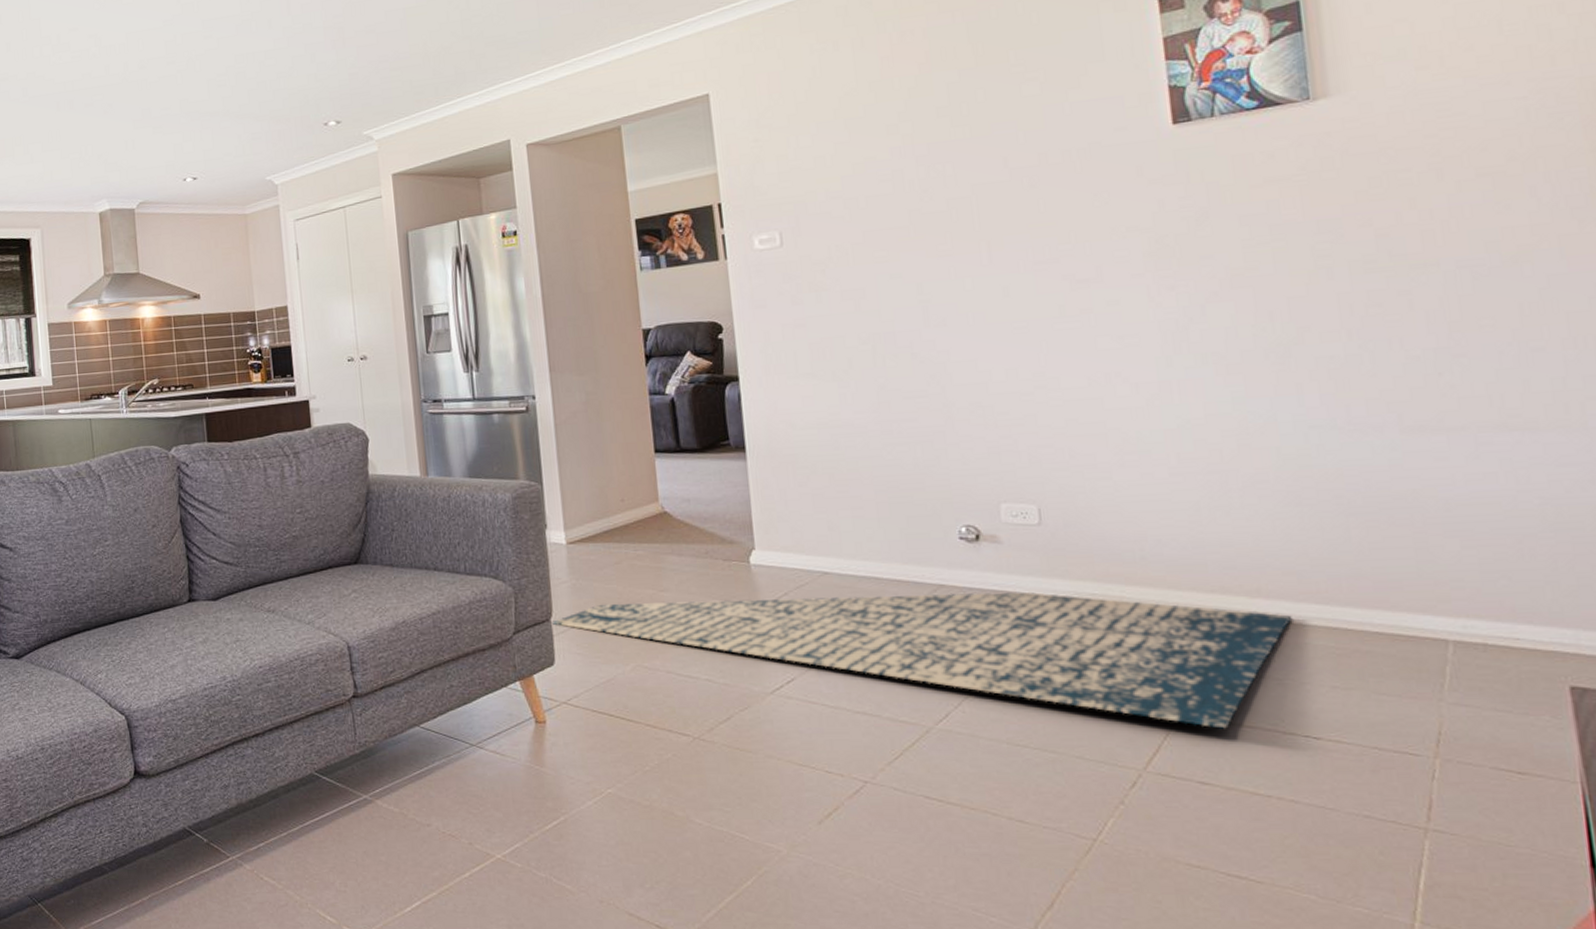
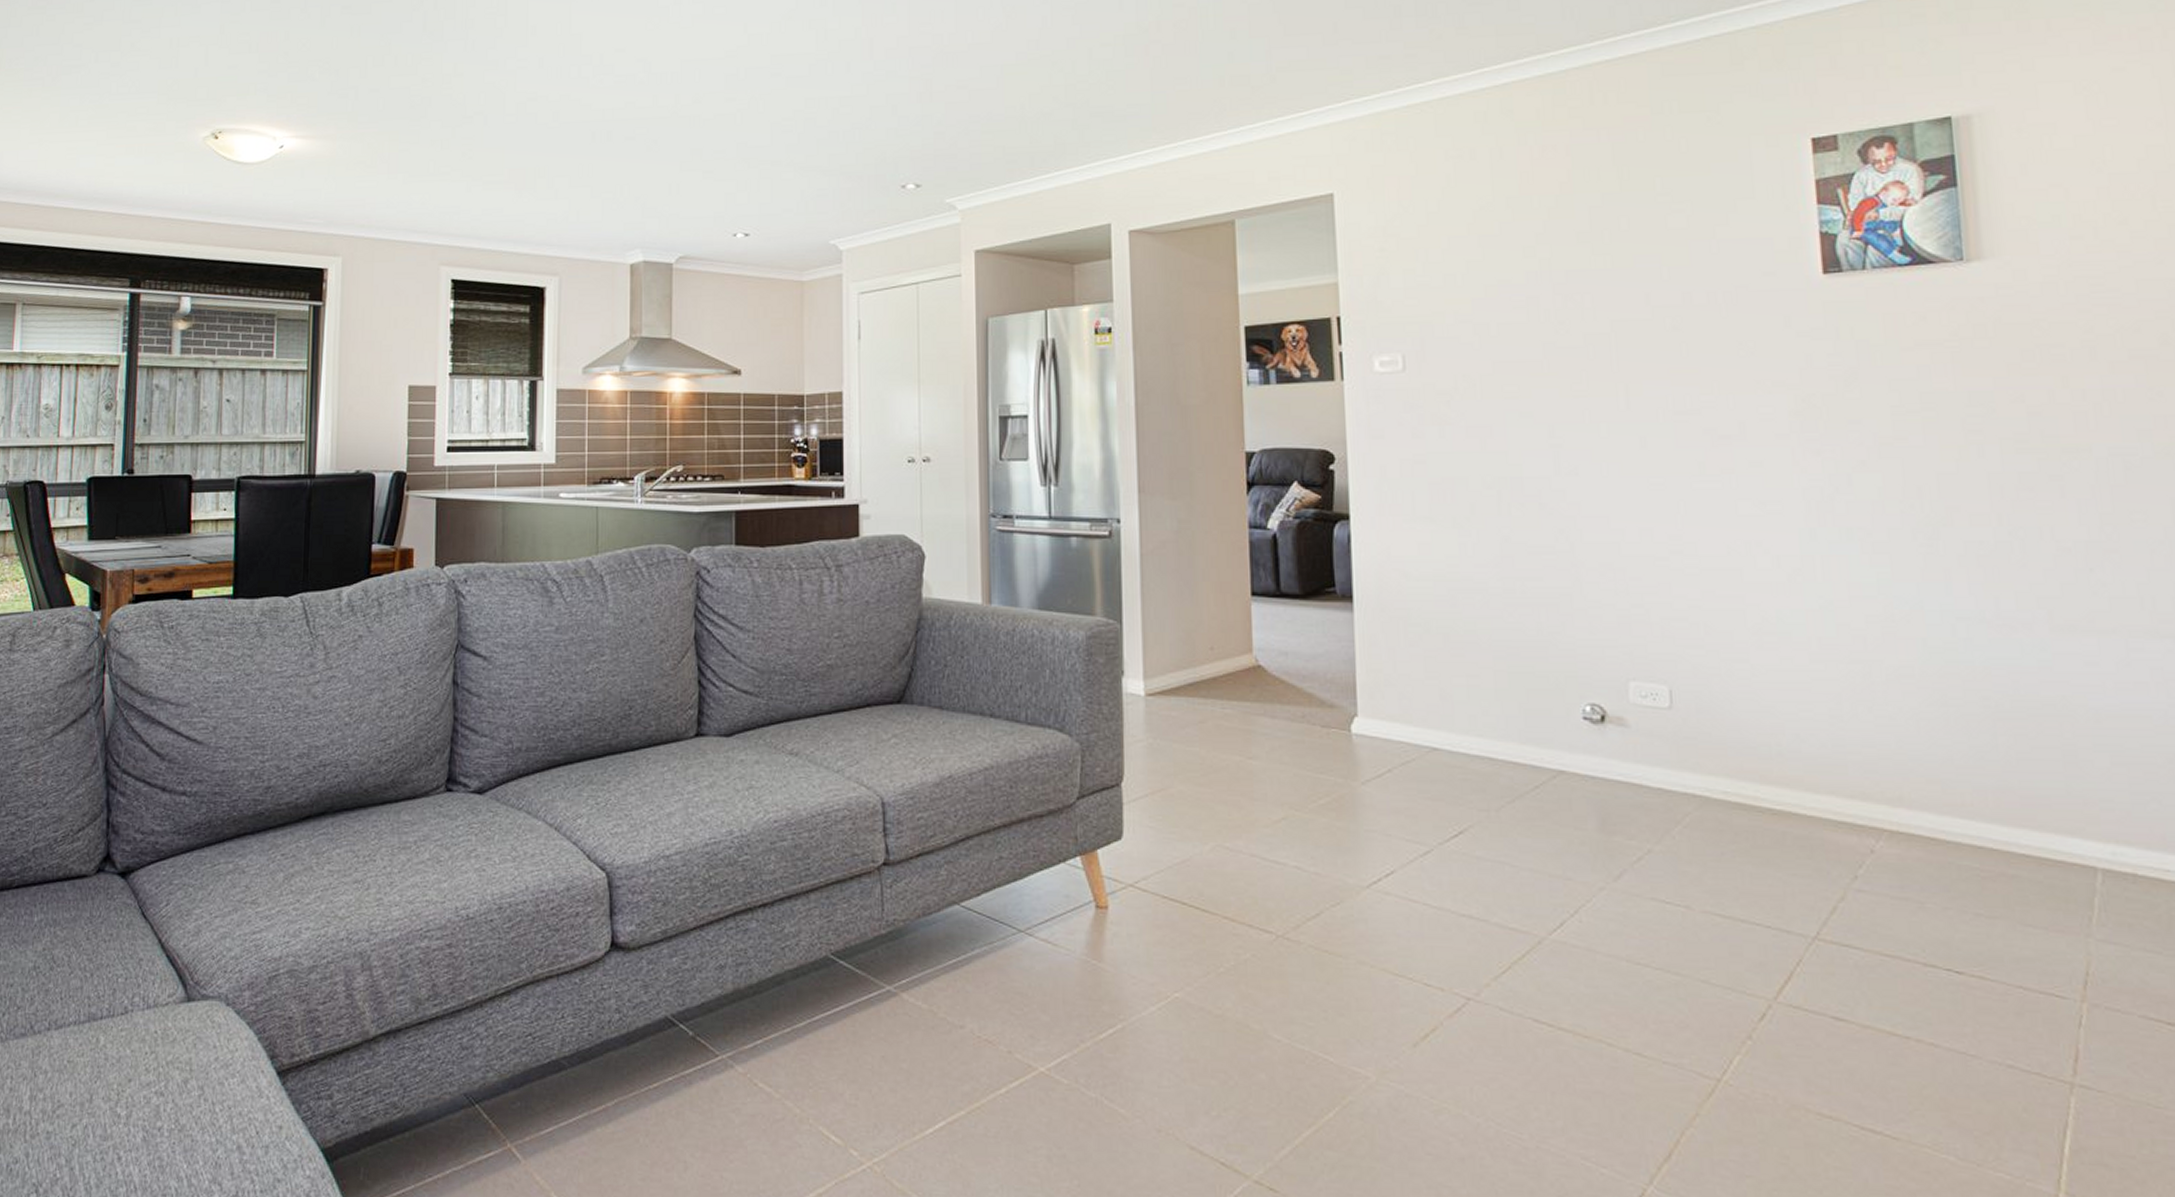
rug: present [551,591,1293,729] -> none [1122,769,1936,957]

